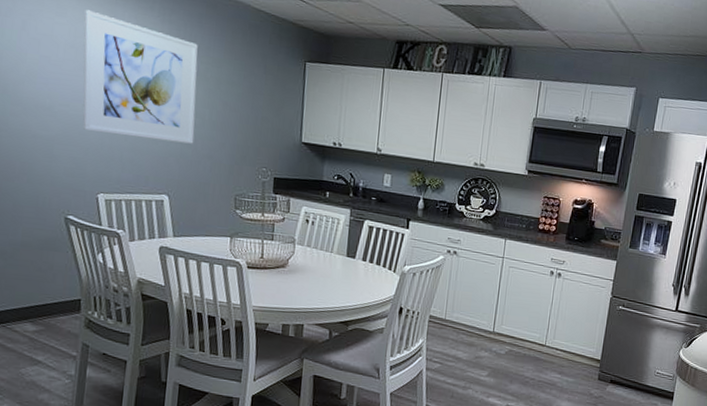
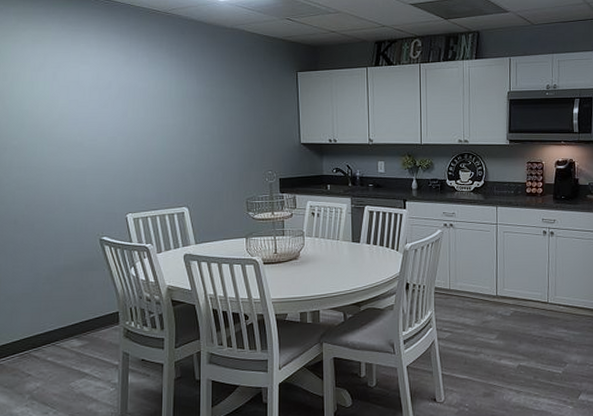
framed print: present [82,10,198,144] -> none [103,55,206,160]

